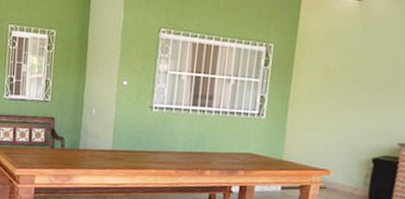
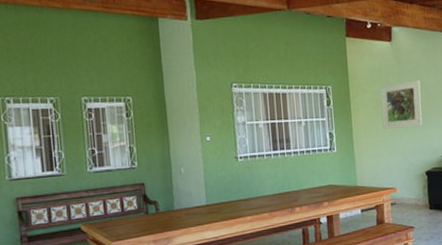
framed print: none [328,49,390,105] -> present [380,80,422,129]

